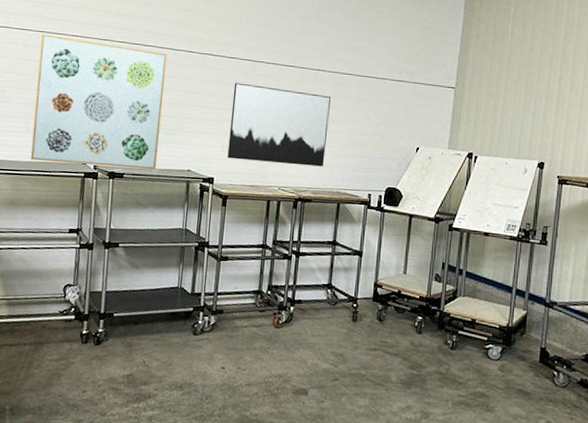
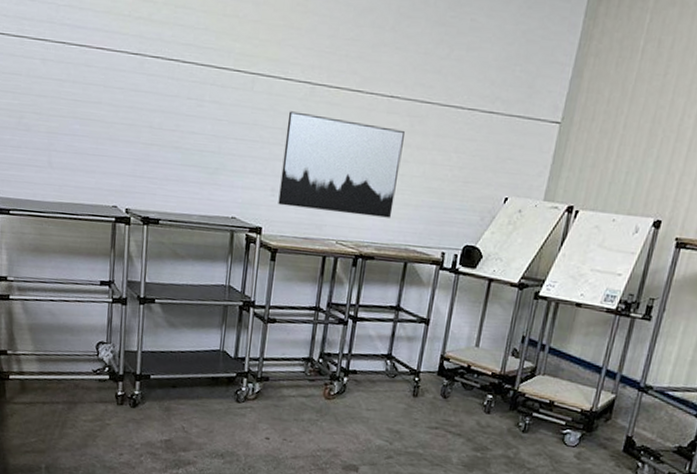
wall art: present [30,33,168,170] -> none [54,45,210,216]

